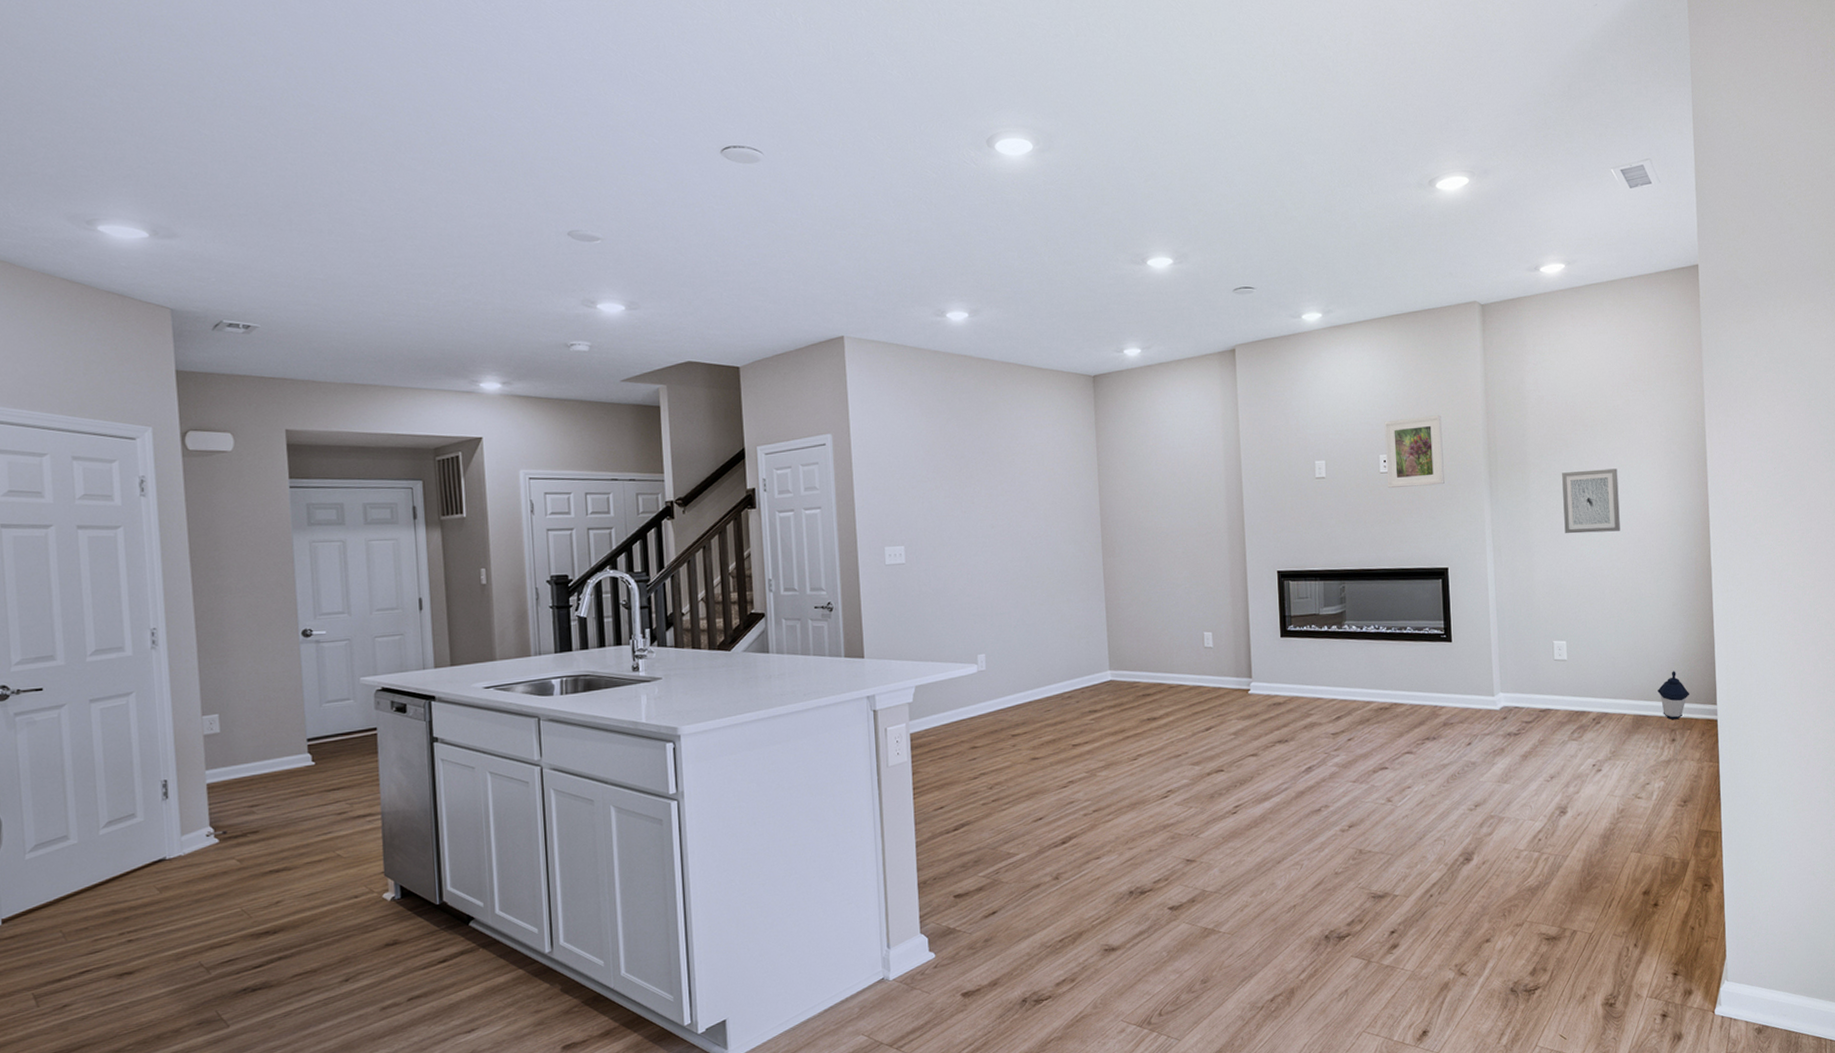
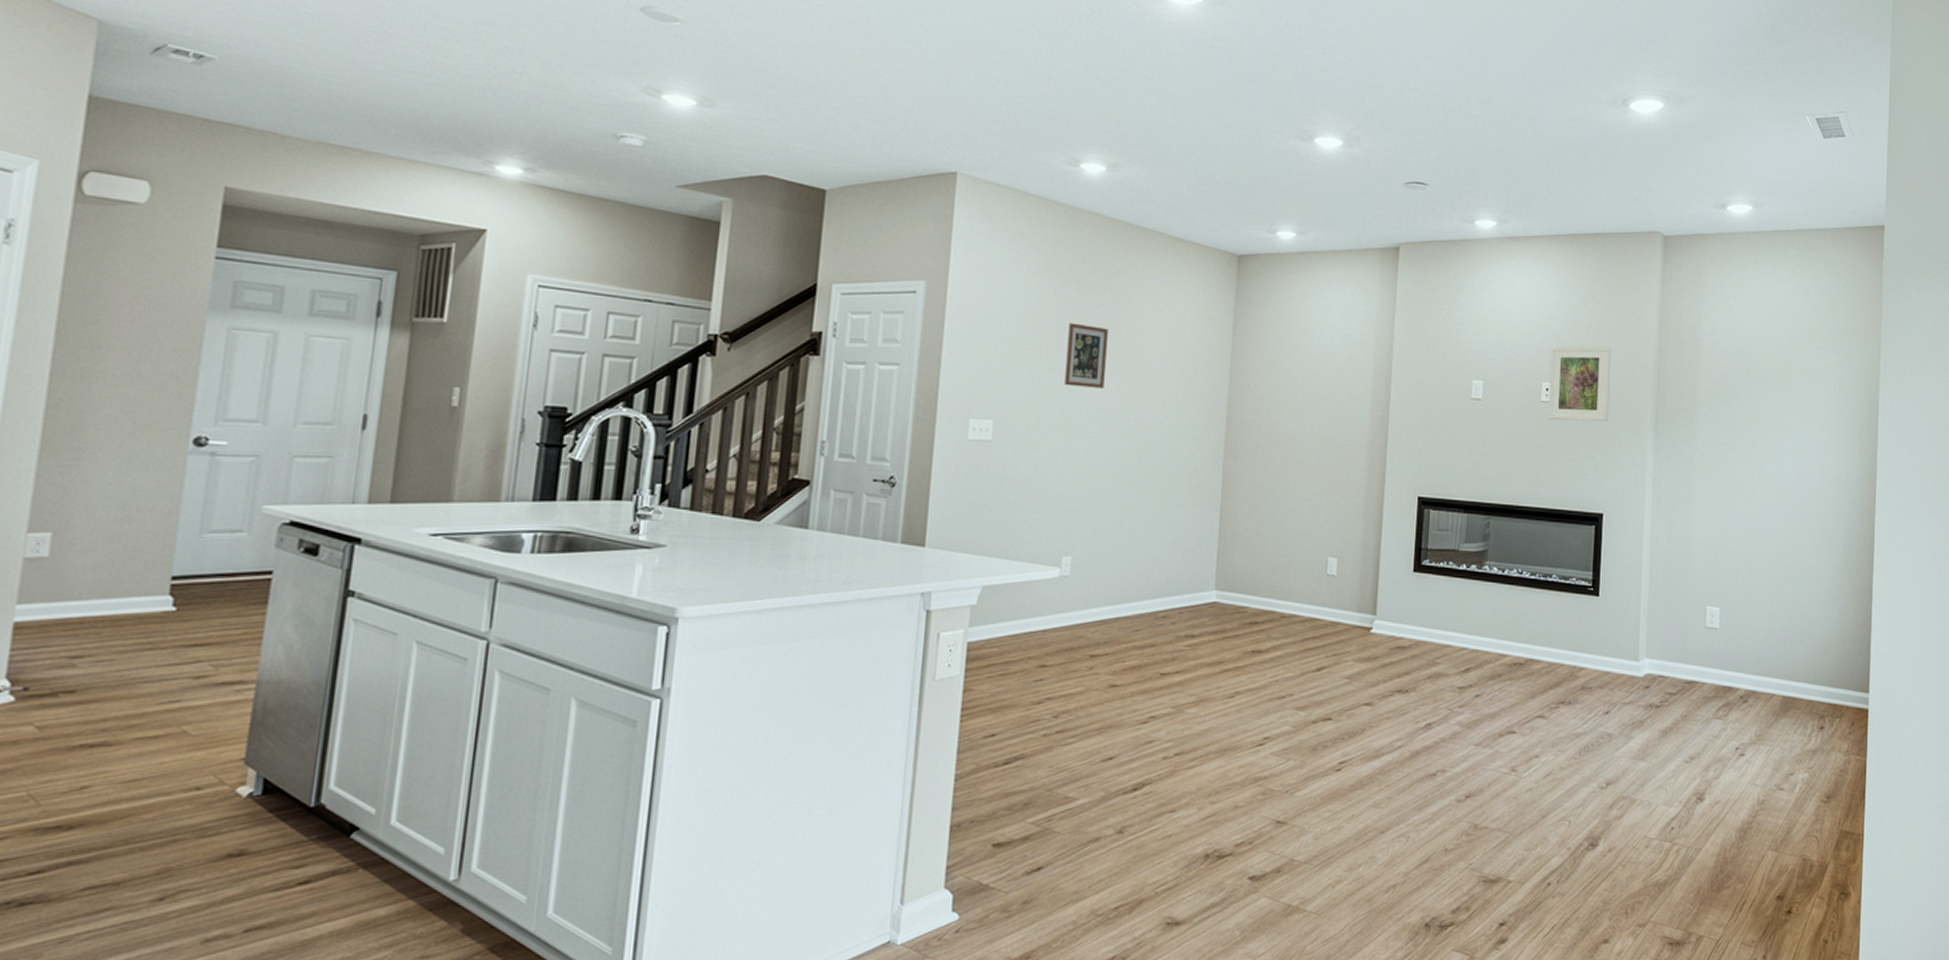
picture frame: none [956,454,992,510] -> present [1064,322,1108,389]
wall art: present [1562,468,1620,534] -> none [1728,424,1788,494]
lantern: present [1657,671,1689,720] -> none [1809,651,1842,706]

